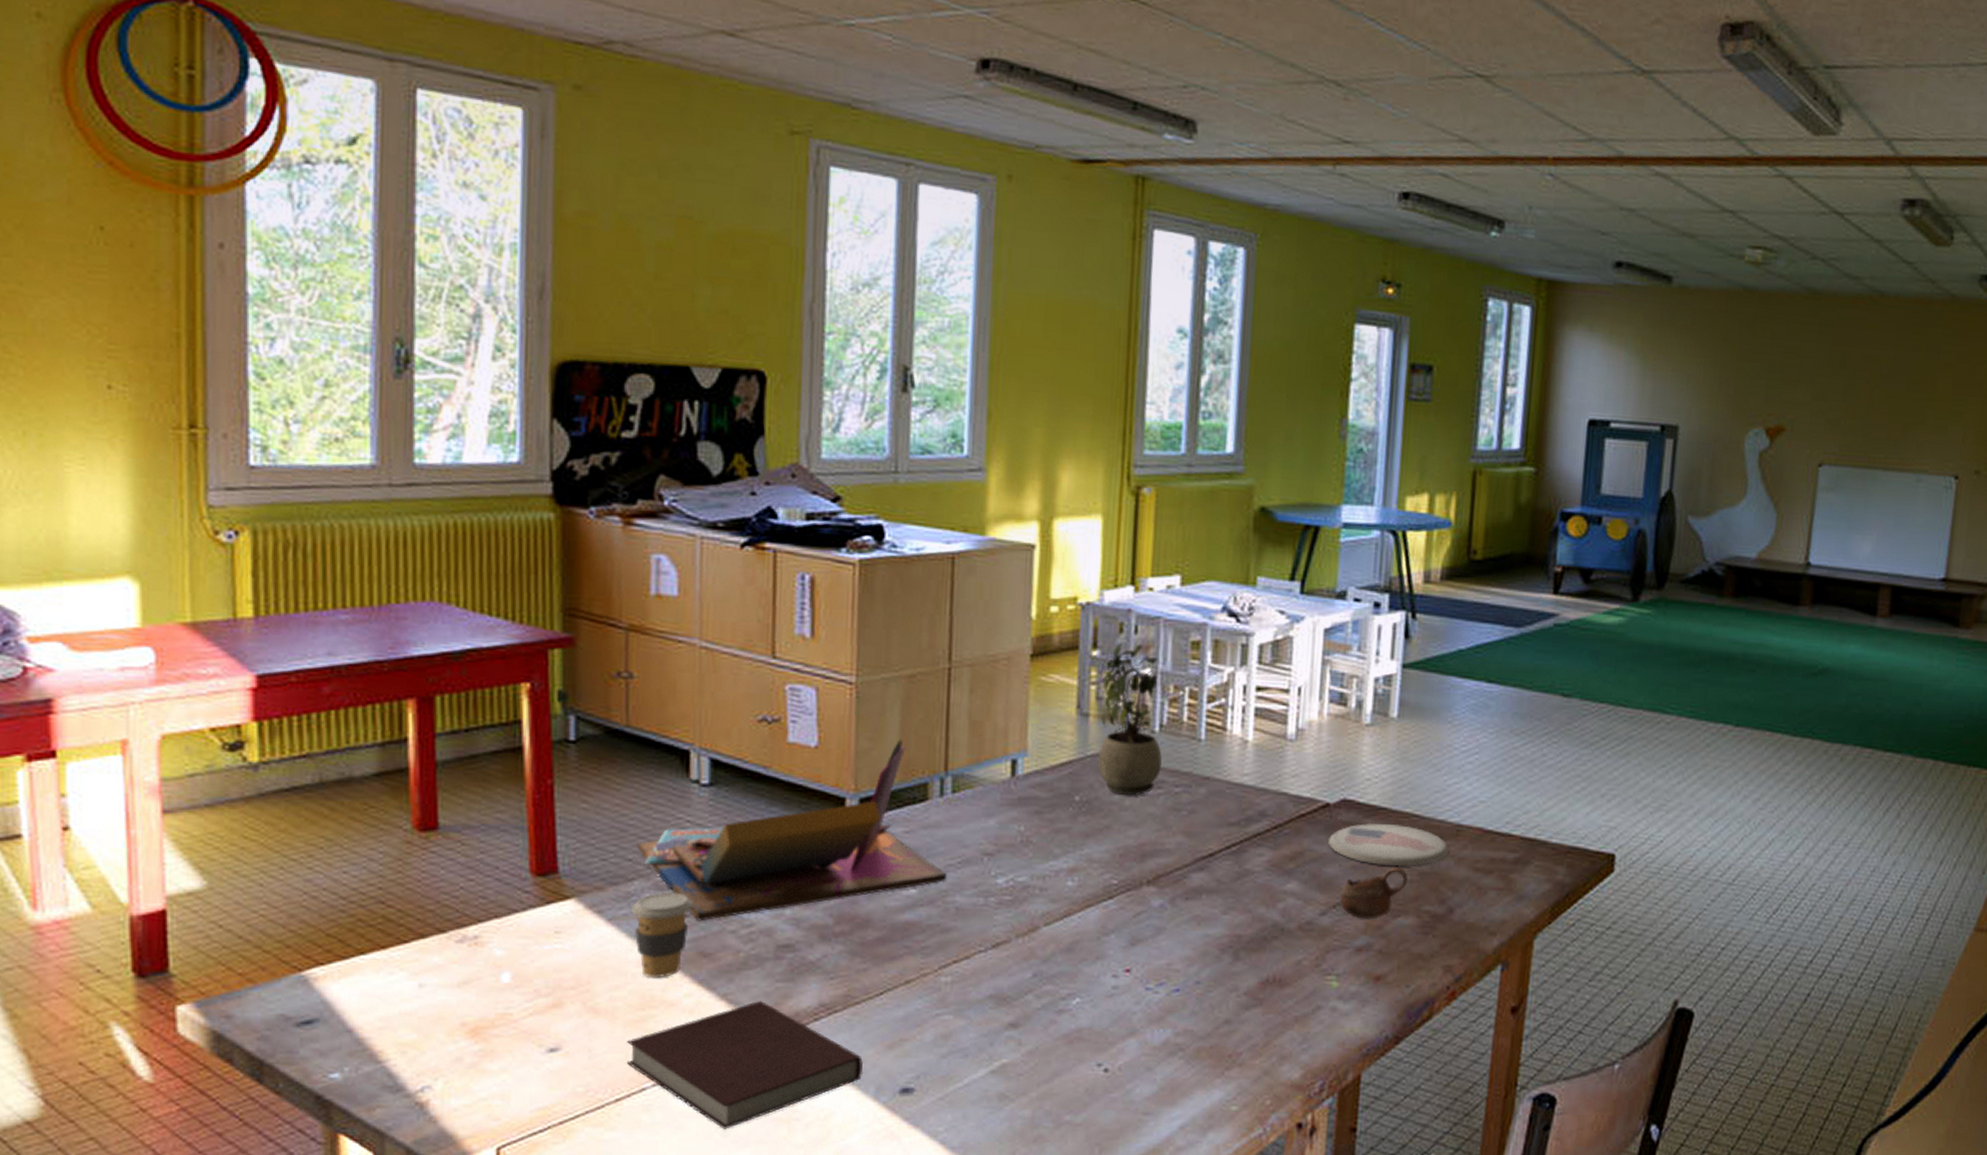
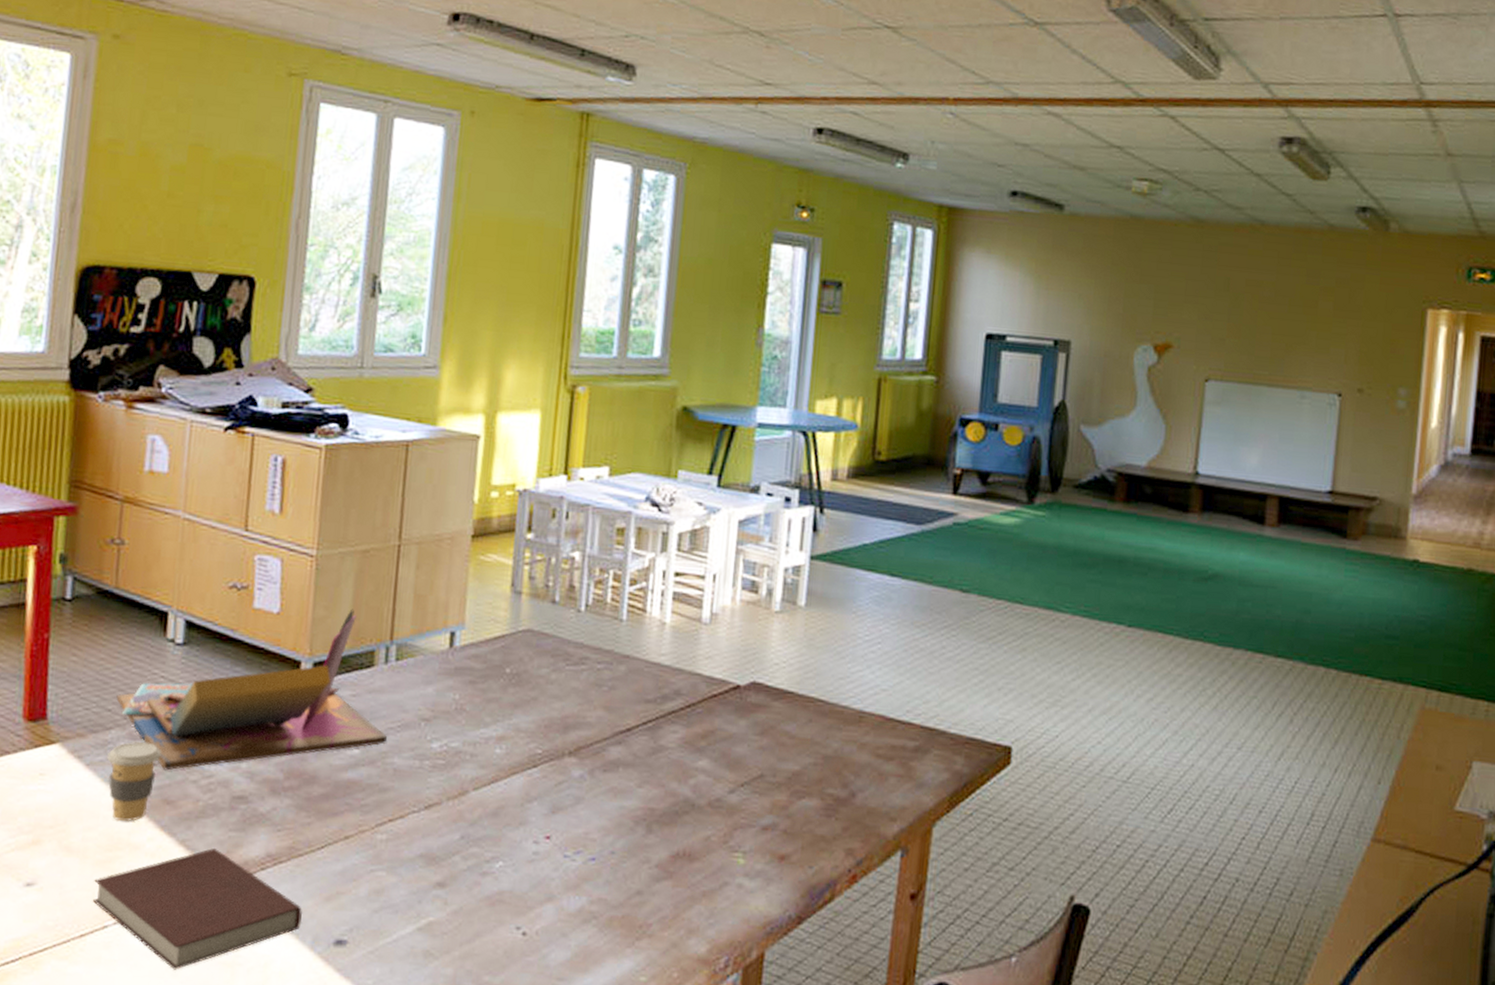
potted plant: present [1097,642,1162,795] -> none [528,526,587,670]
plate: present [1328,822,1449,867] -> none [738,705,852,750]
cup: present [1340,867,1408,920] -> none [748,749,813,800]

